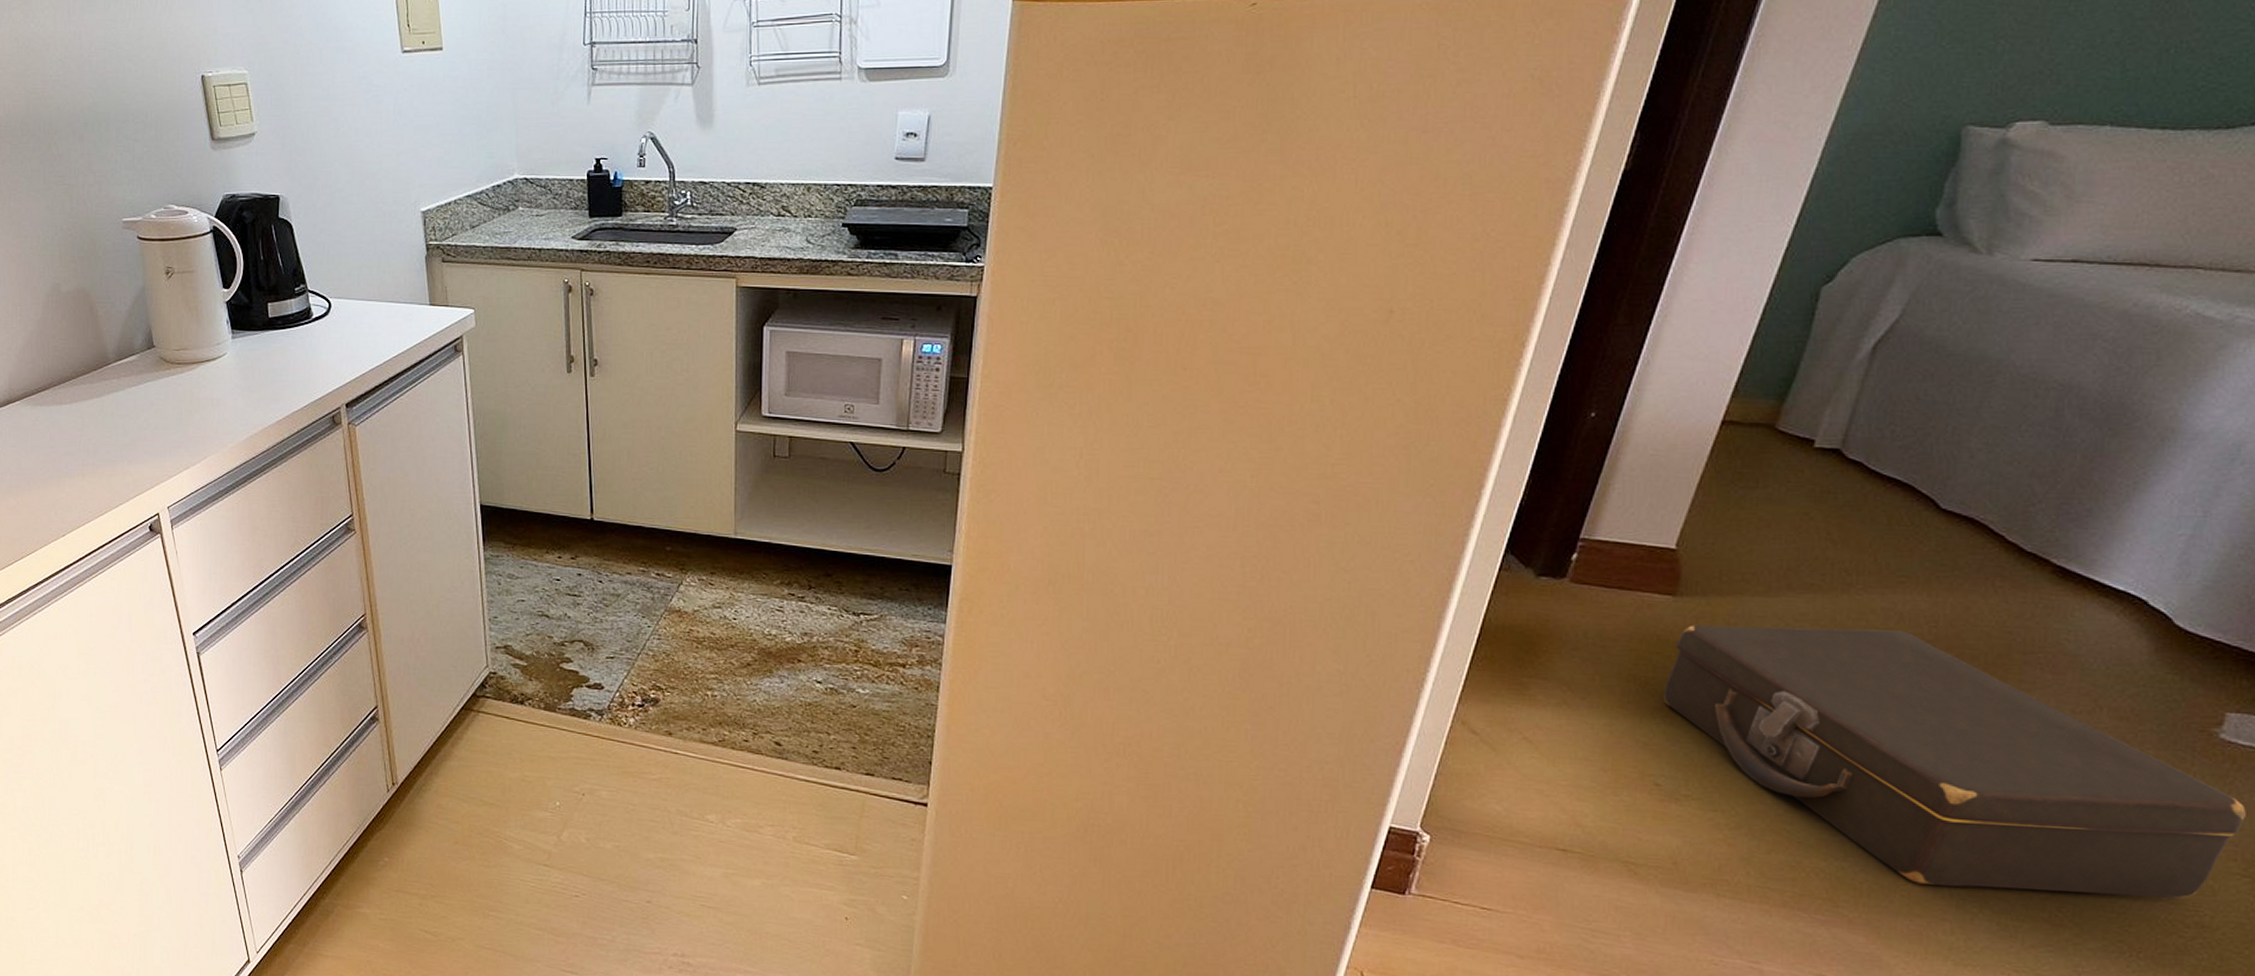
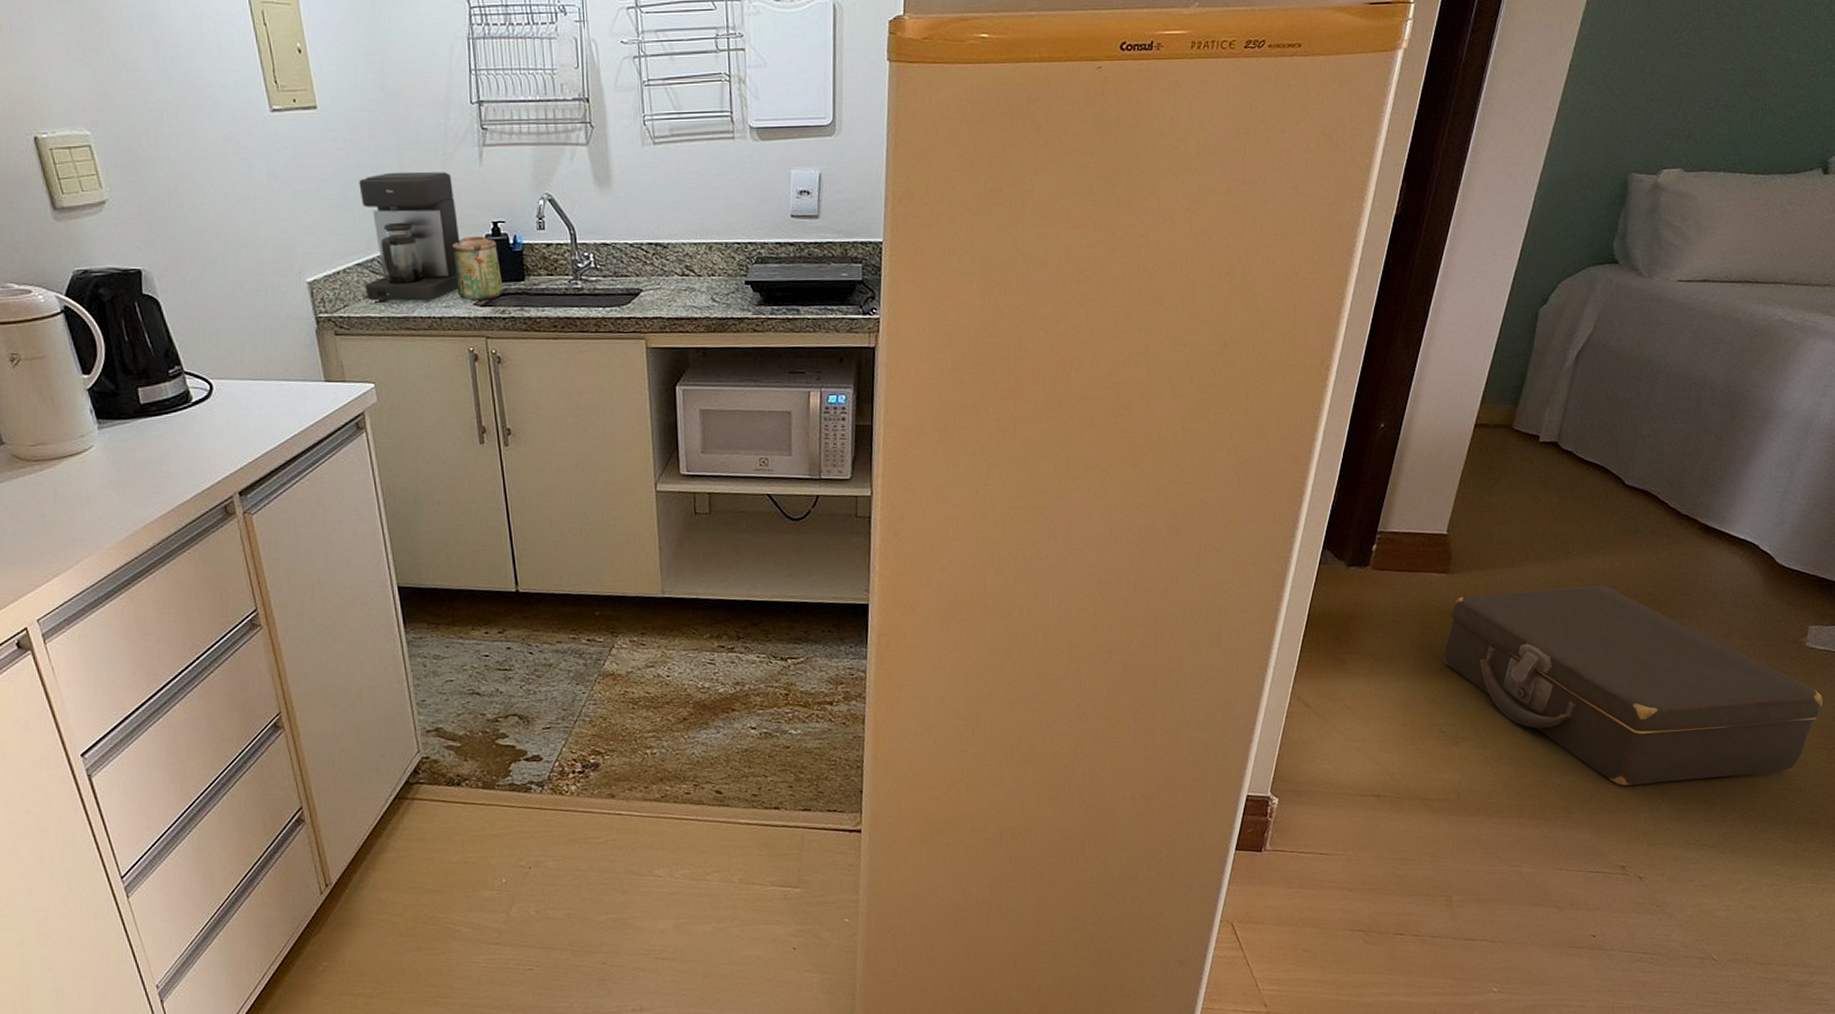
coffee maker: none [472,109,564,233] -> present [359,171,461,302]
canister: none [555,172,601,234] -> present [451,236,504,301]

